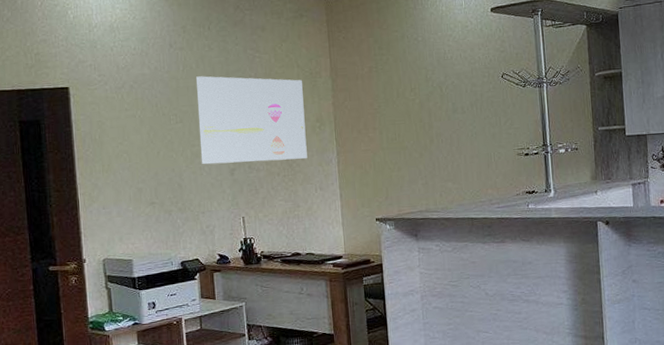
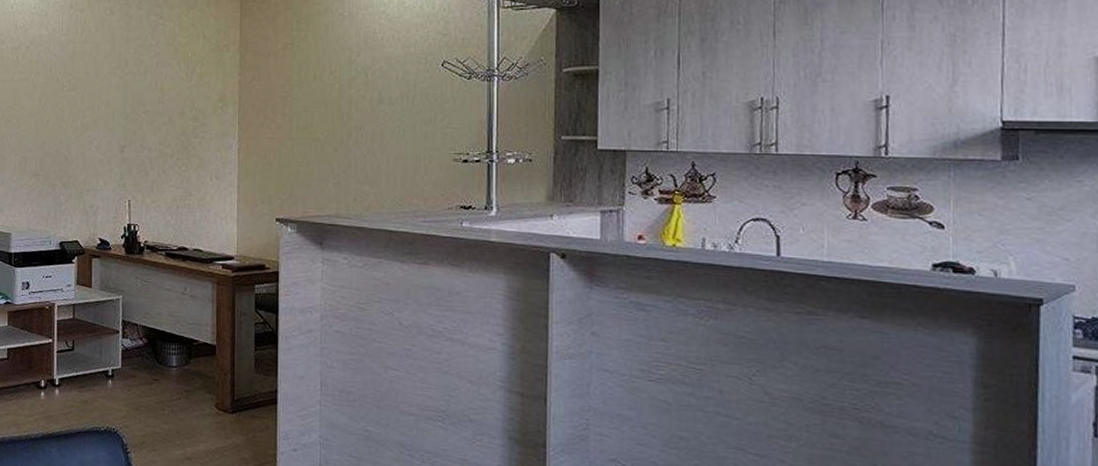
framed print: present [196,76,307,165] -> none [91,41,207,141]

